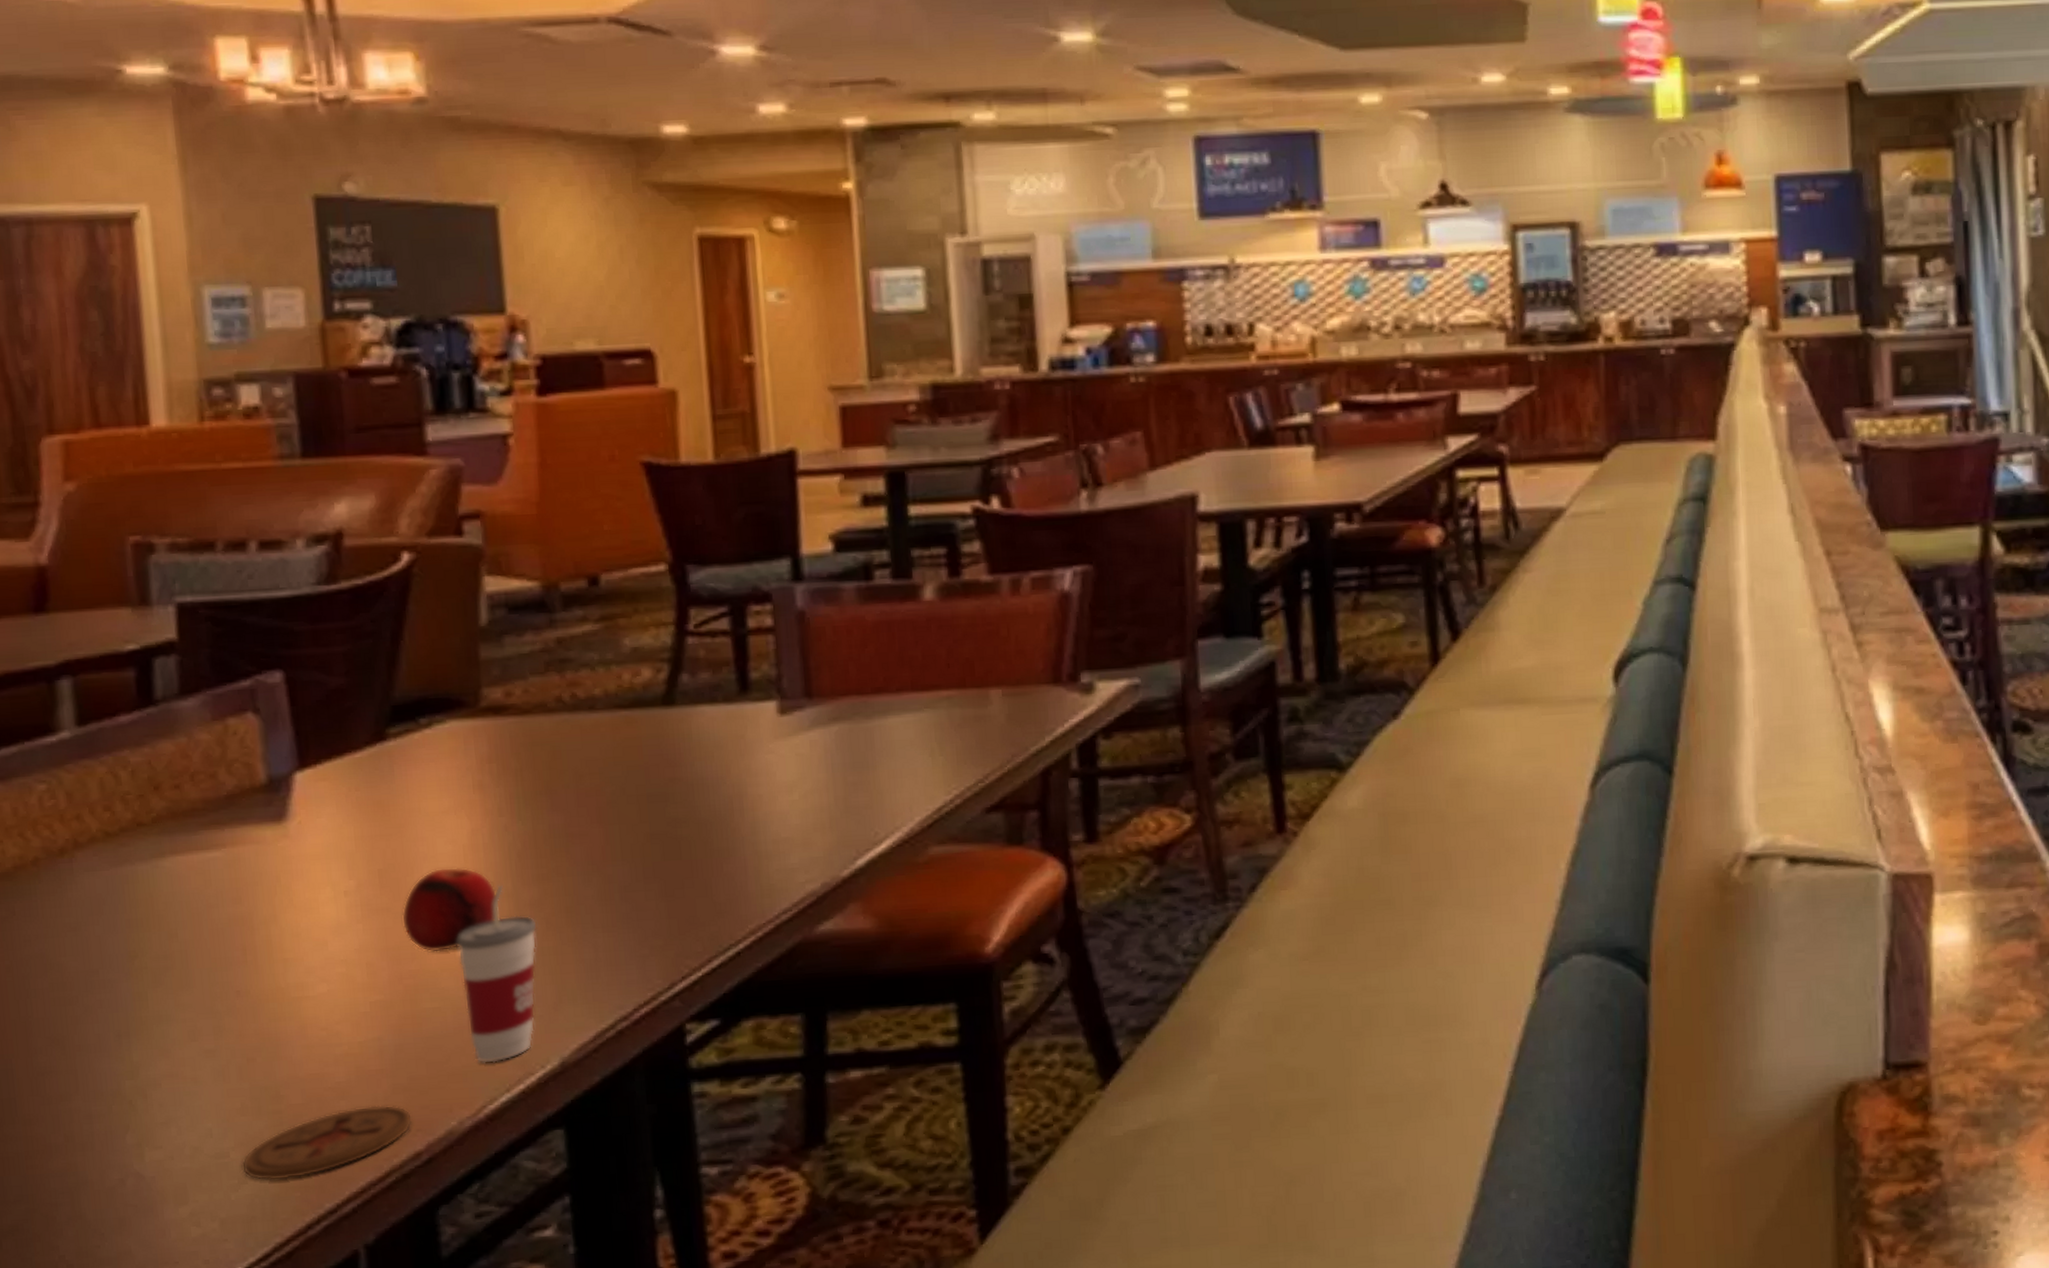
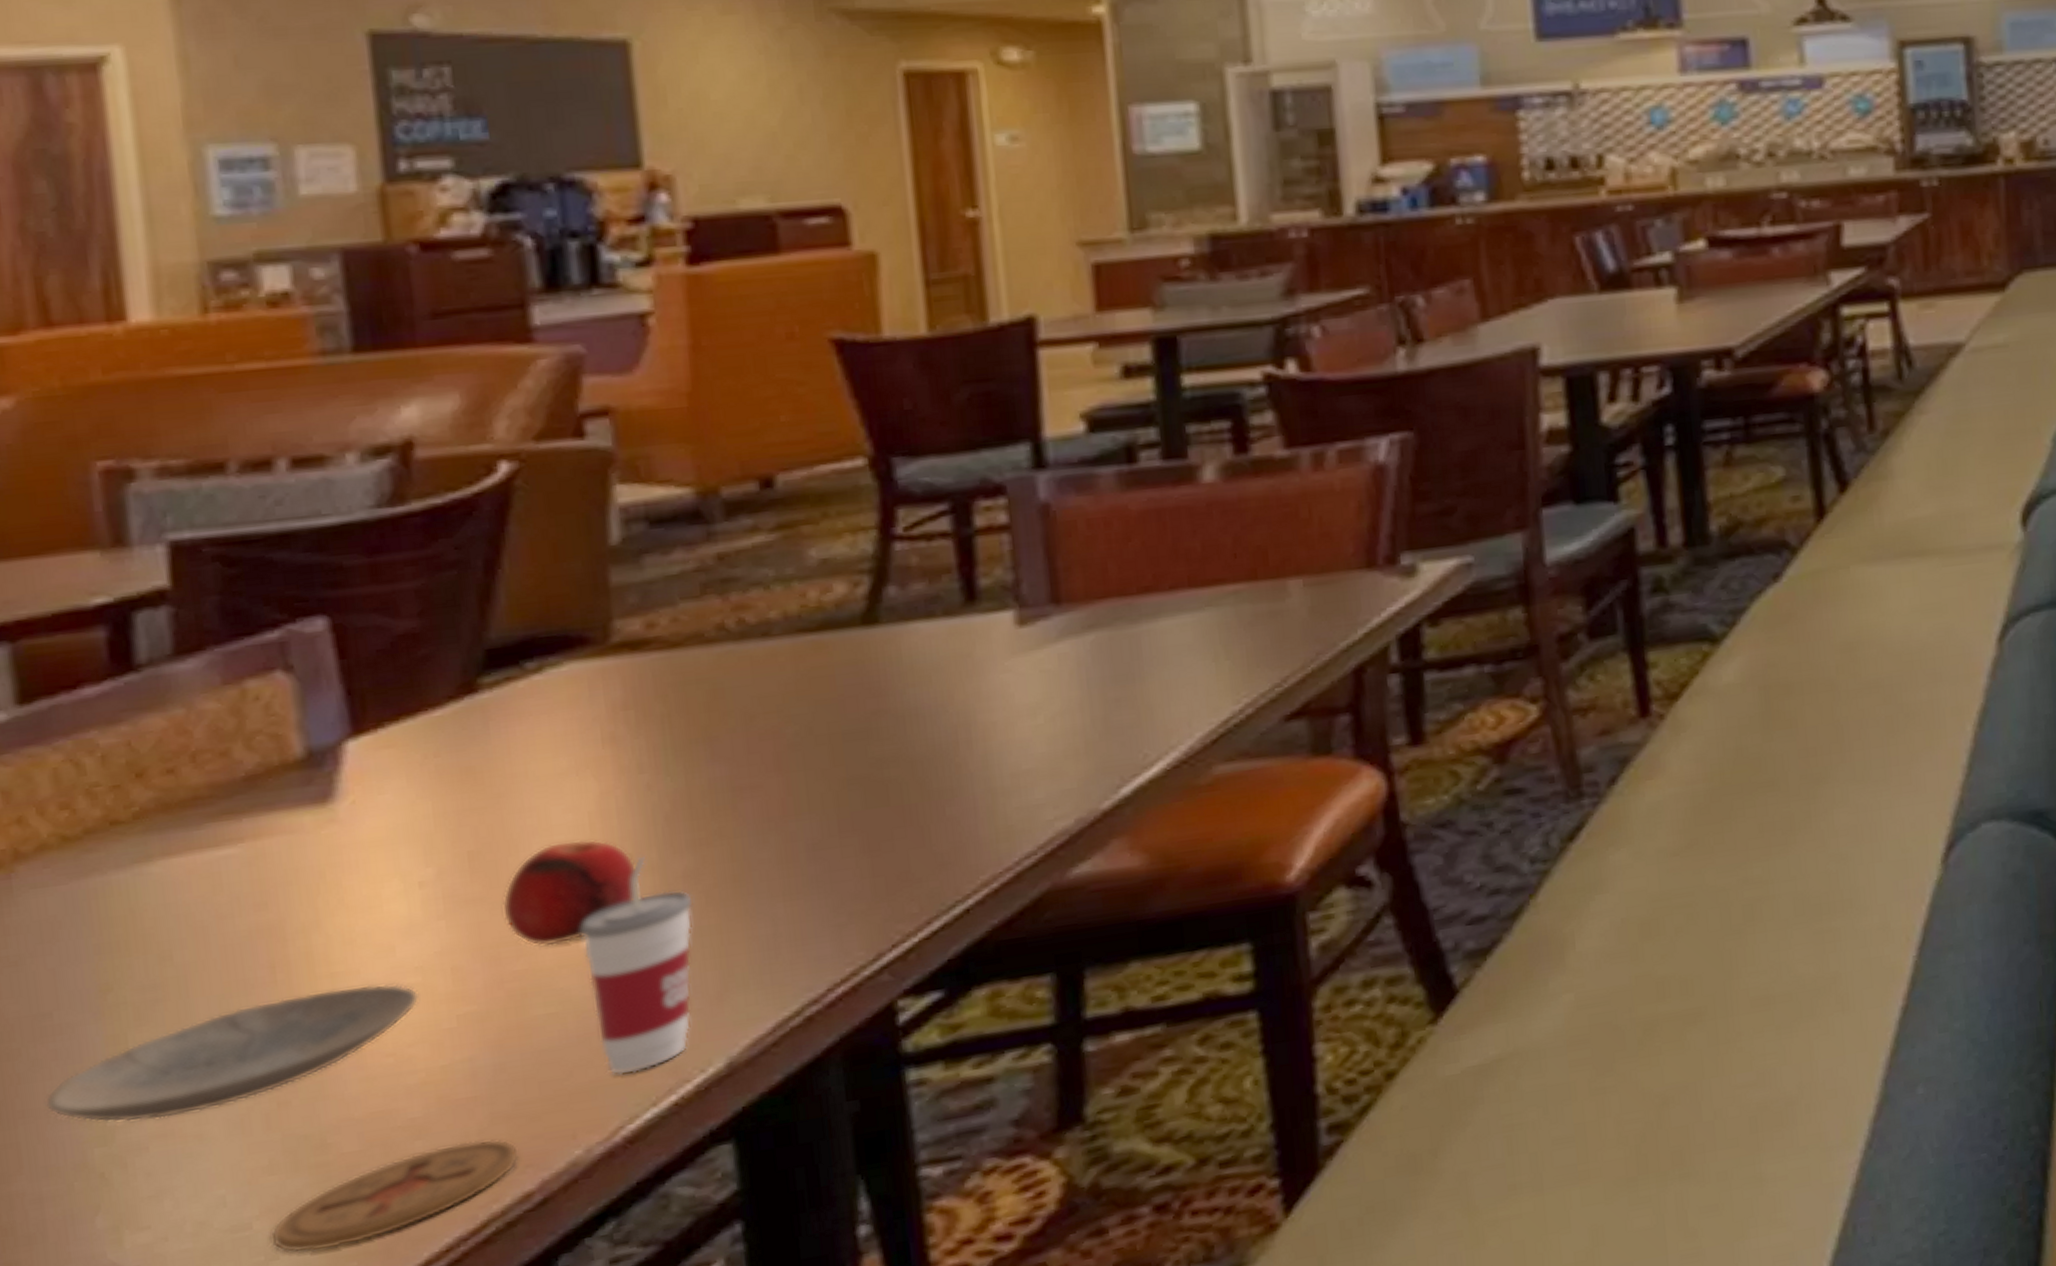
plate: none [93,970,345,1063] -> present [44,983,420,1123]

